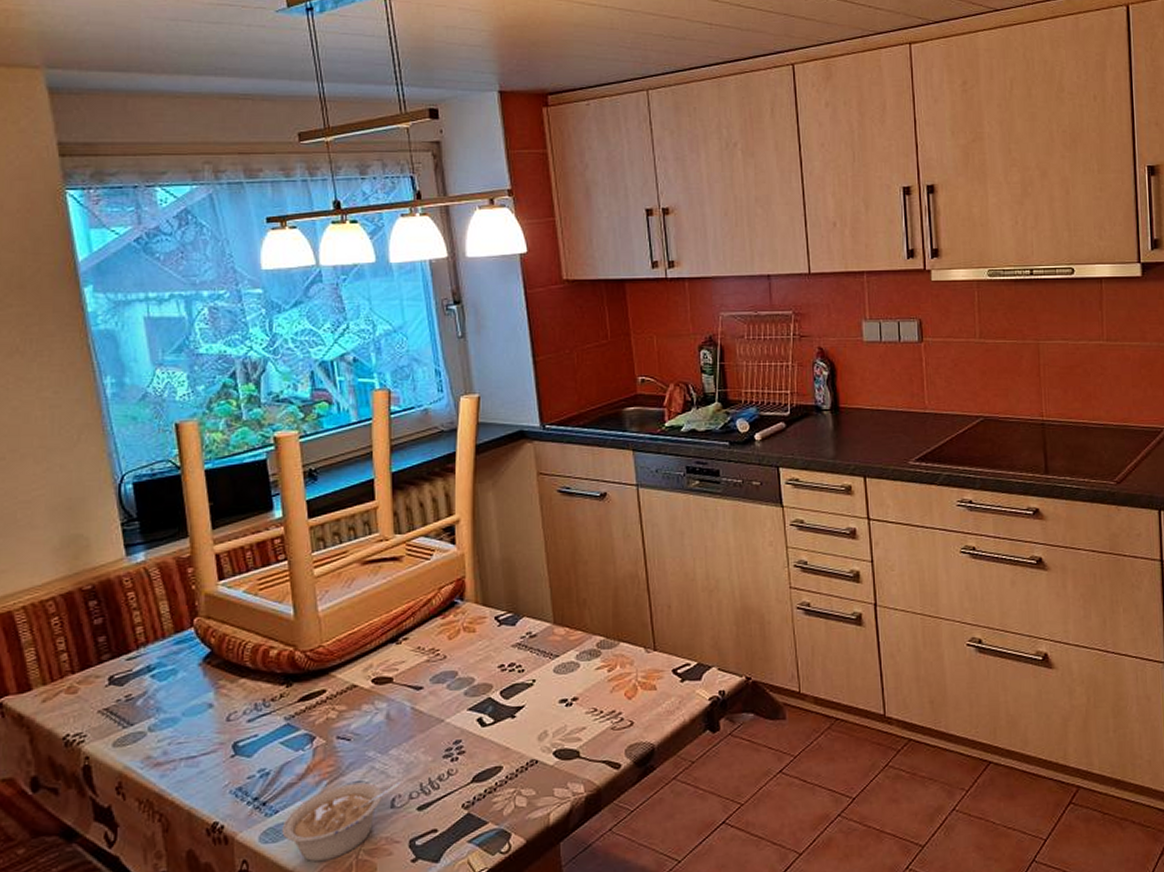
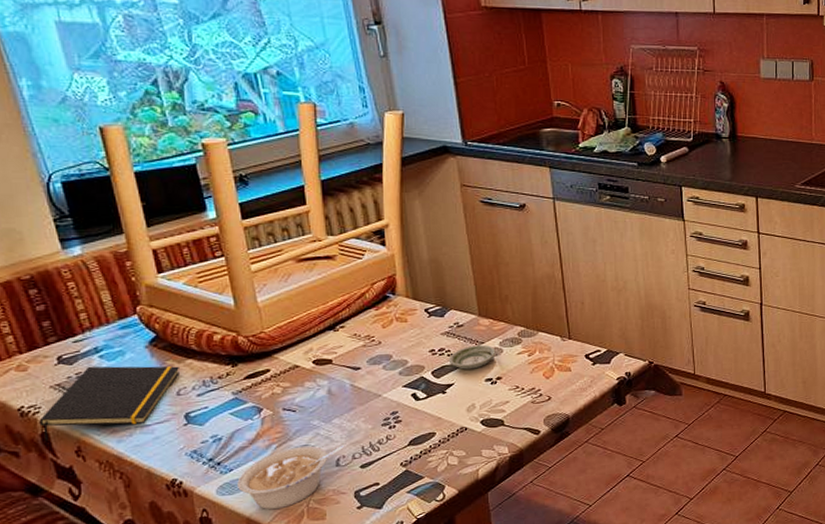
notepad: none [83,686,231,776] -> present [39,366,179,441]
saucer: none [519,658,572,689] -> present [448,345,496,370]

